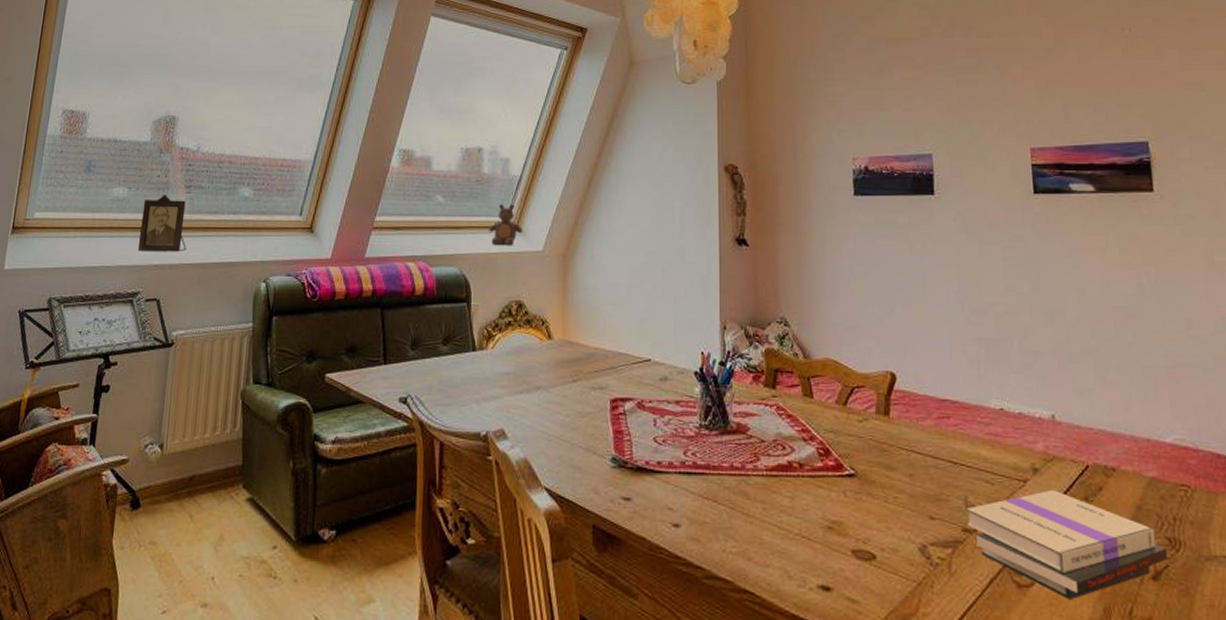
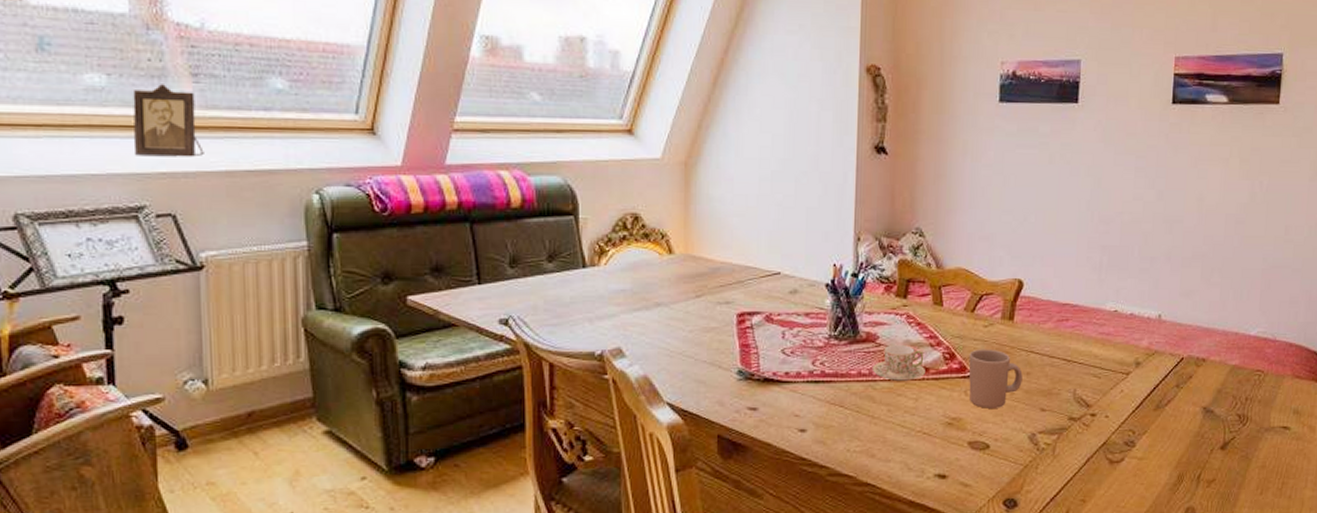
teddy bear: present [489,204,523,246] -> none [597,104,637,153]
teacup: none [745,436,800,477] -> present [873,344,925,381]
mug: none [845,445,906,513] -> present [968,349,1023,408]
books: present [966,489,1168,599] -> none [1073,379,1237,470]

